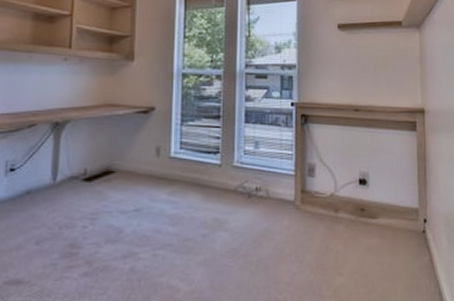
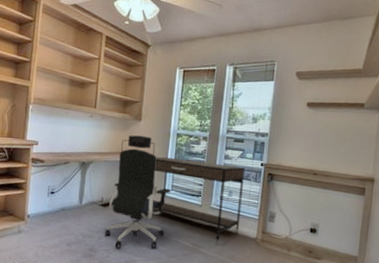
office chair: none [91,80,180,238] -> present [104,135,172,248]
desk: none [155,105,272,216] -> present [154,157,245,245]

